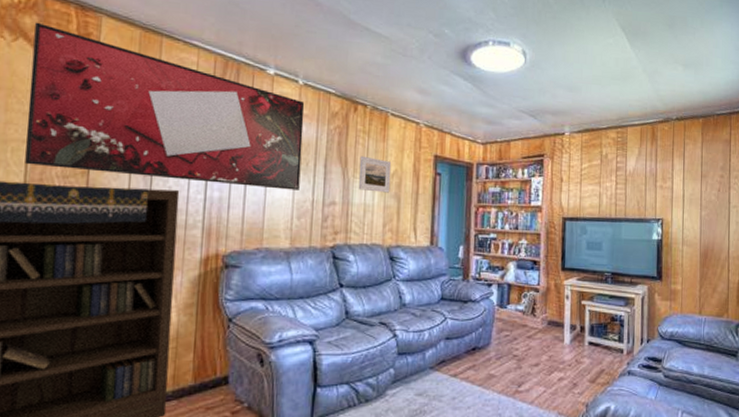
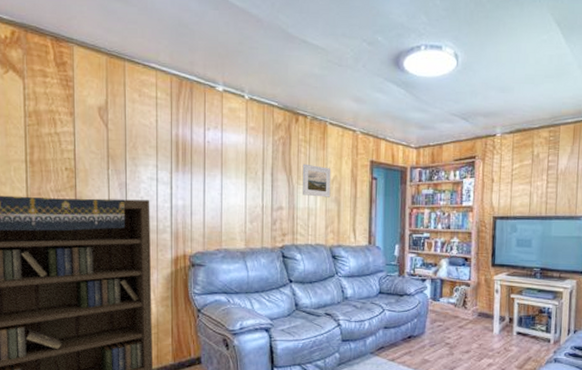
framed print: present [25,22,305,190] -> none [21,55,251,197]

